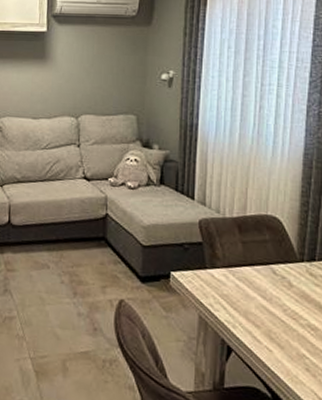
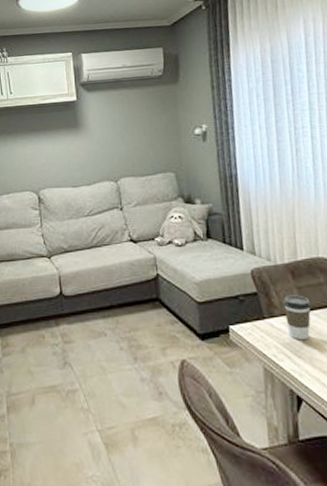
coffee cup: none [227,248,253,293] -> present [283,295,311,339]

